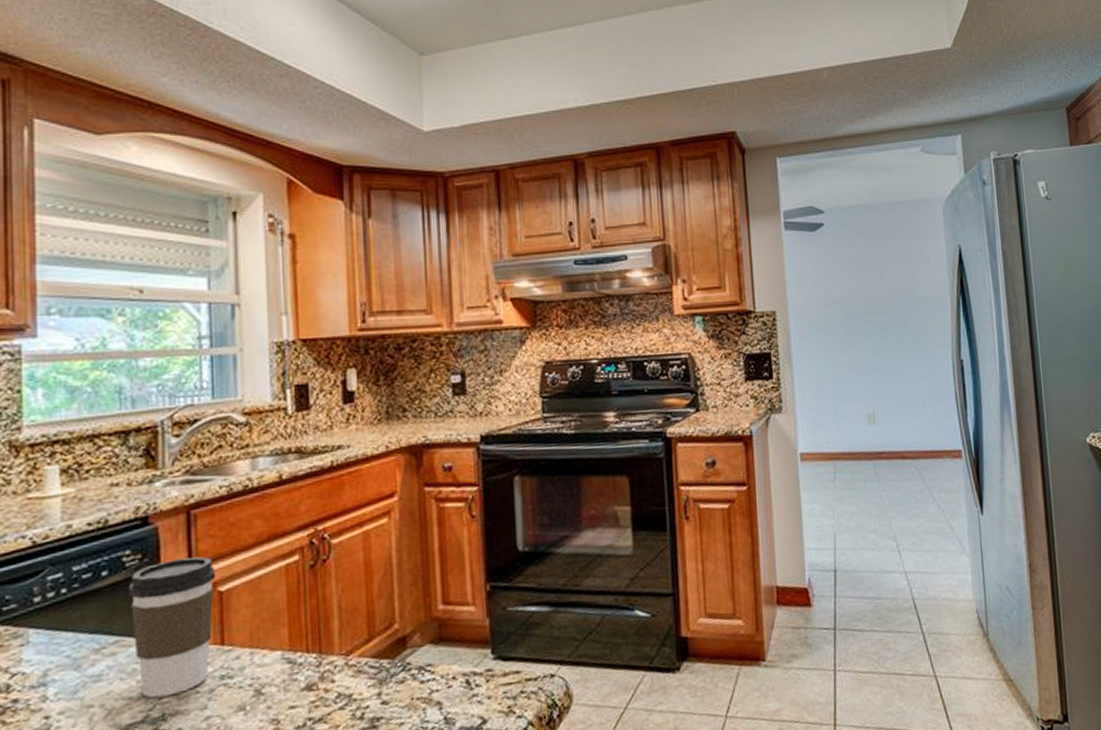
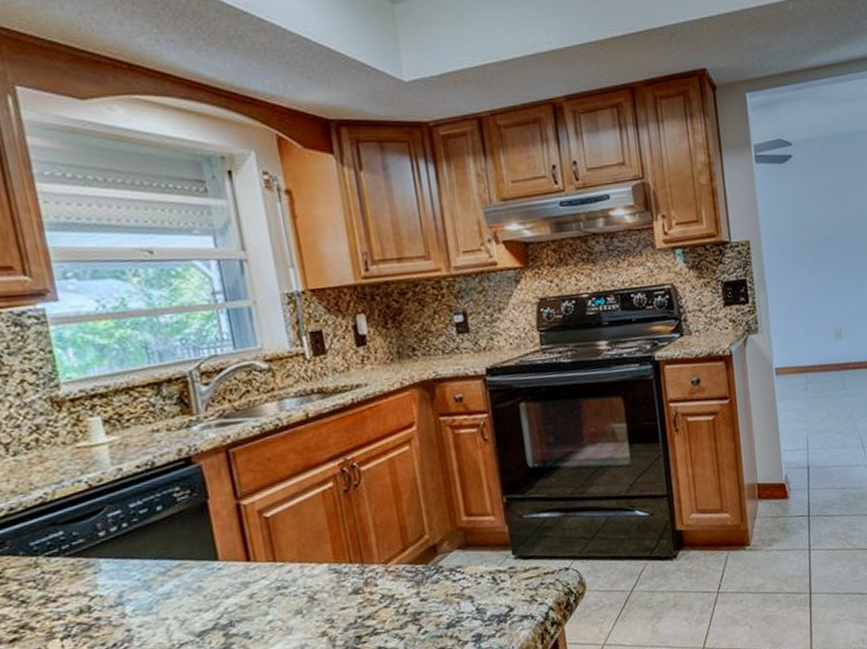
coffee cup: present [128,556,216,699] -> none [182,488,266,610]

